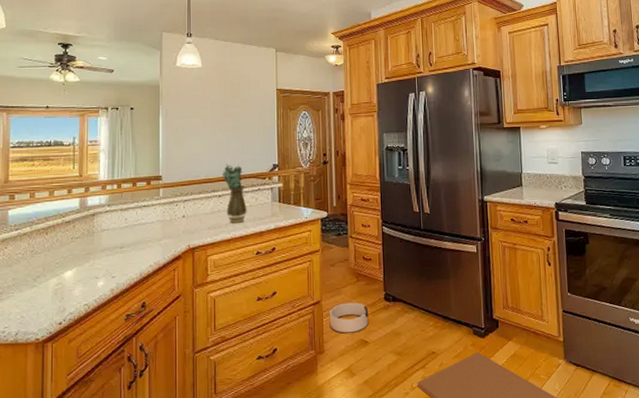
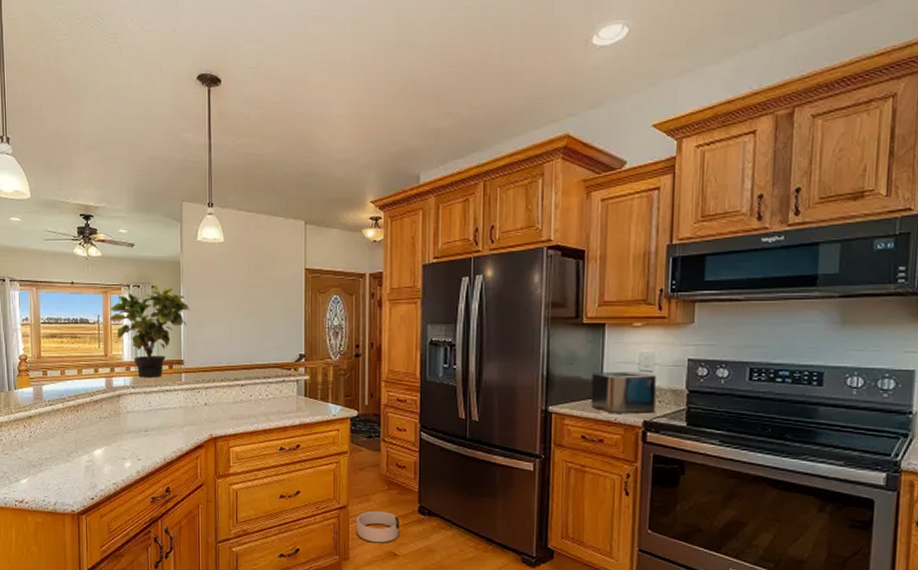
potted plant: none [85,106,170,196] -> present [109,284,191,378]
vase: present [222,163,247,223] -> none [245,350,271,415]
toaster: none [514,164,563,199] -> present [591,371,657,414]

